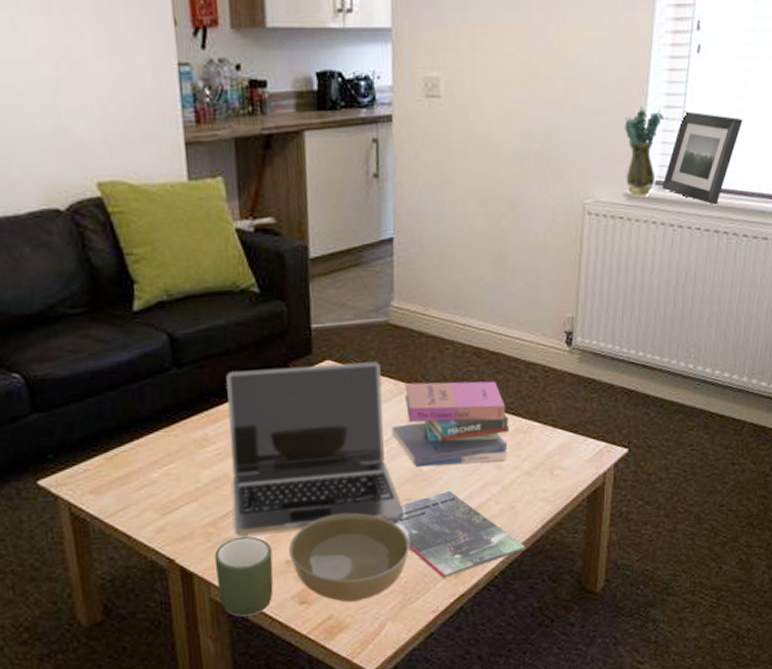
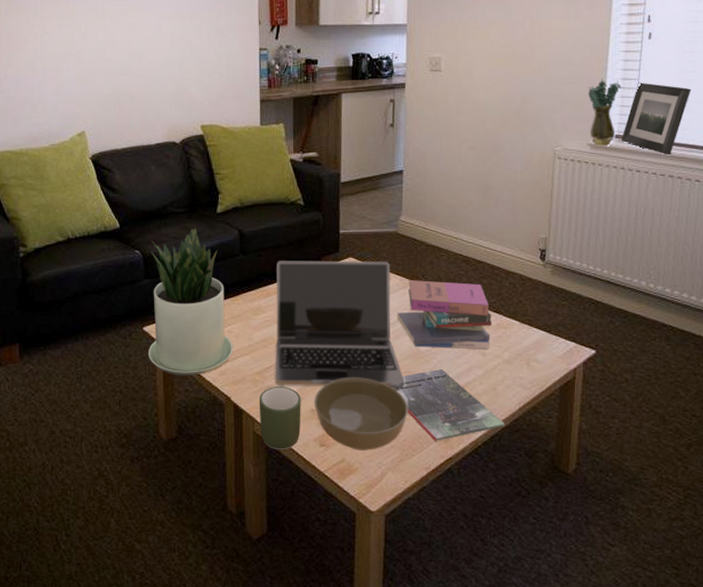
planter: none [36,336,174,541] -> present [147,228,233,376]

